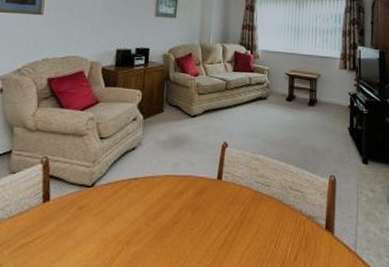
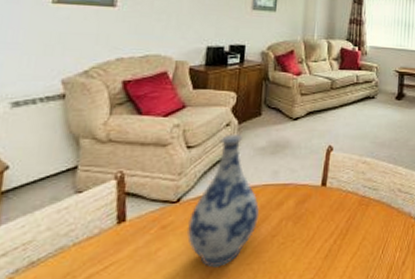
vase: none [99,127,163,248] -> present [186,133,260,268]

